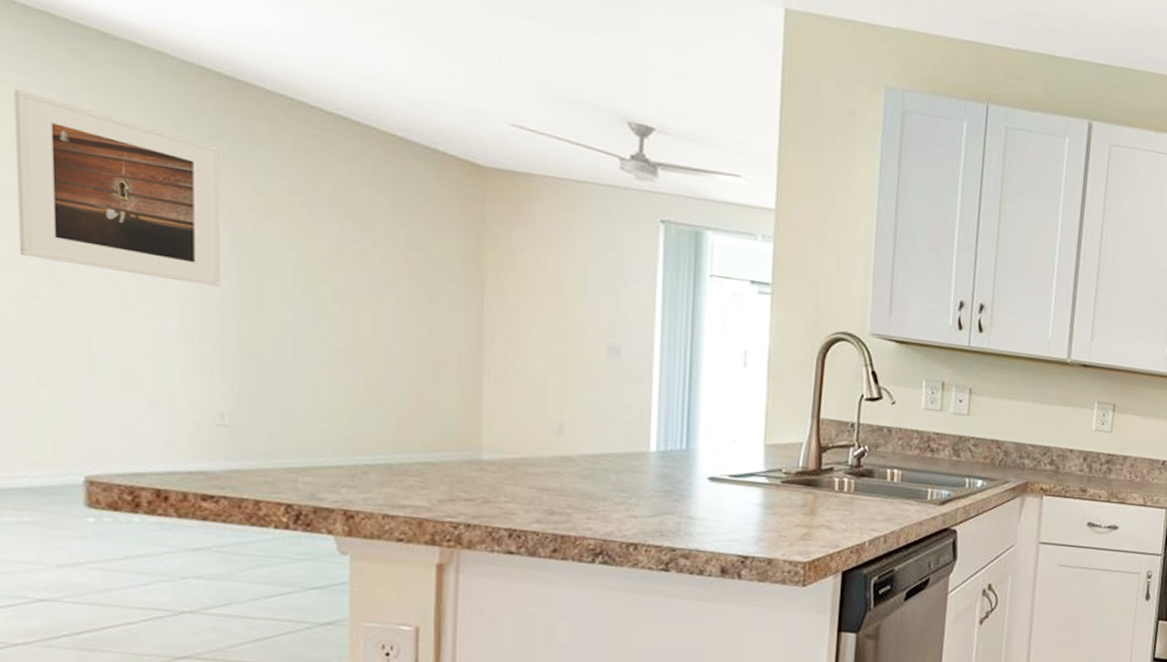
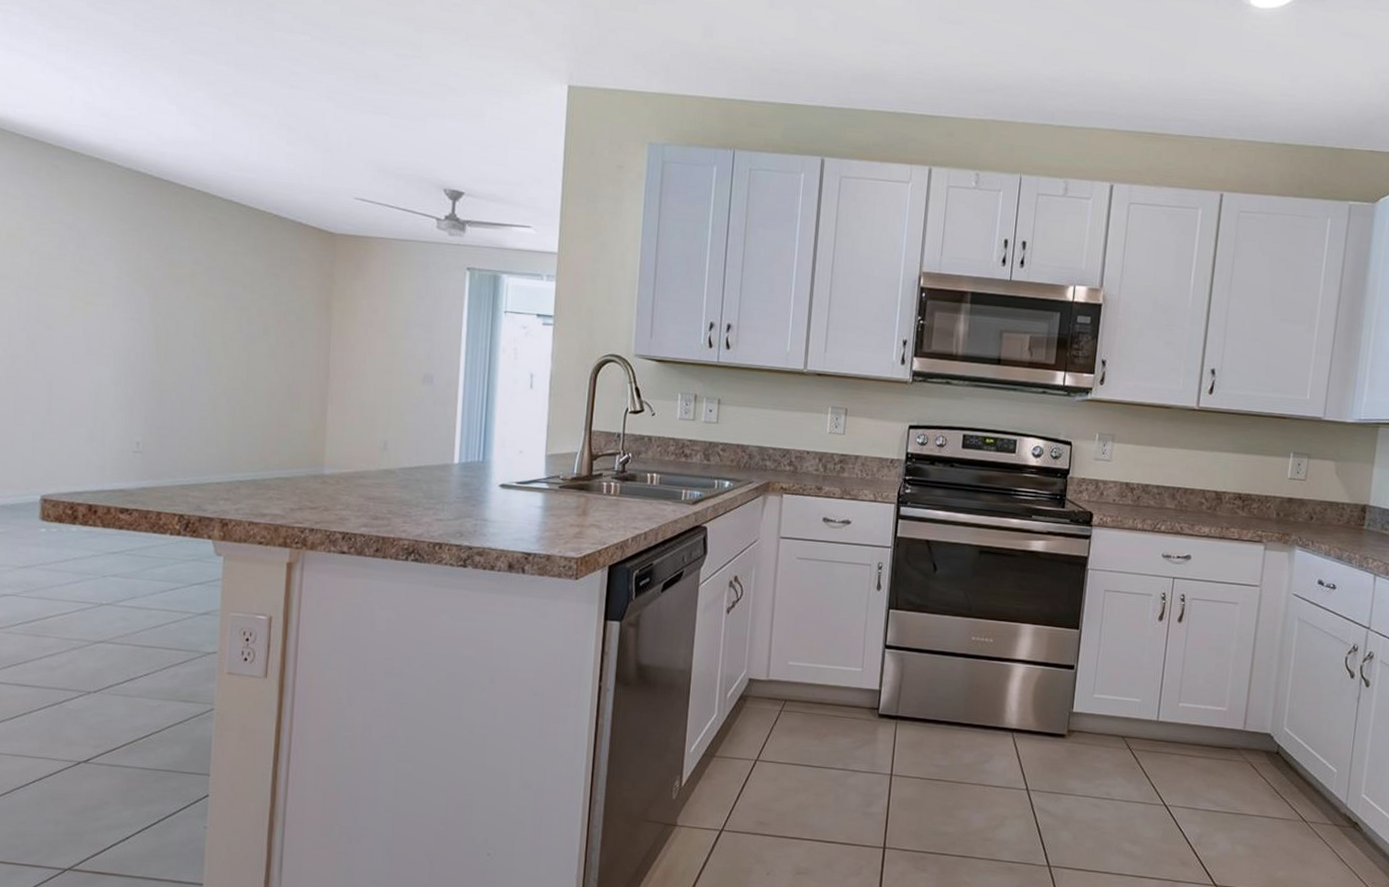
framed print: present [14,89,221,287] -> none [8,199,147,341]

